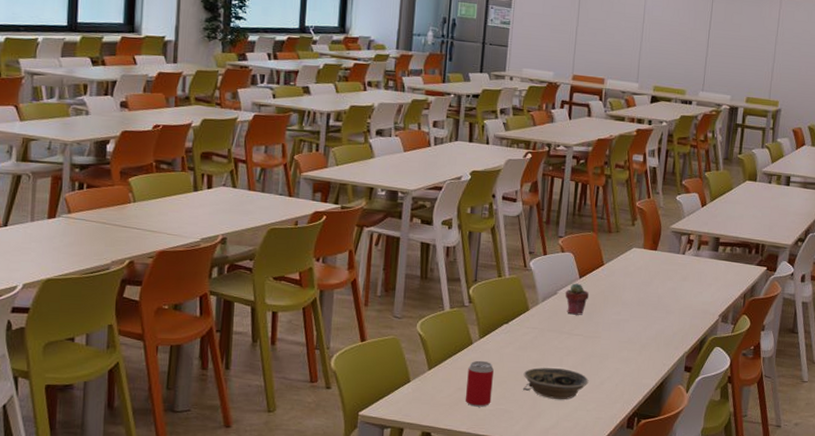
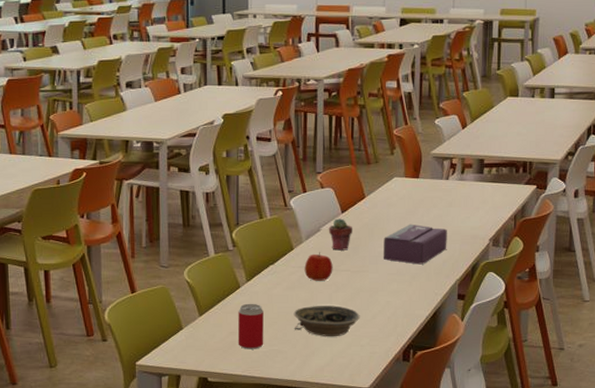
apple: none [538,314,567,343] -> present [304,251,333,281]
tissue box: none [615,294,680,335] -> present [383,224,447,265]

